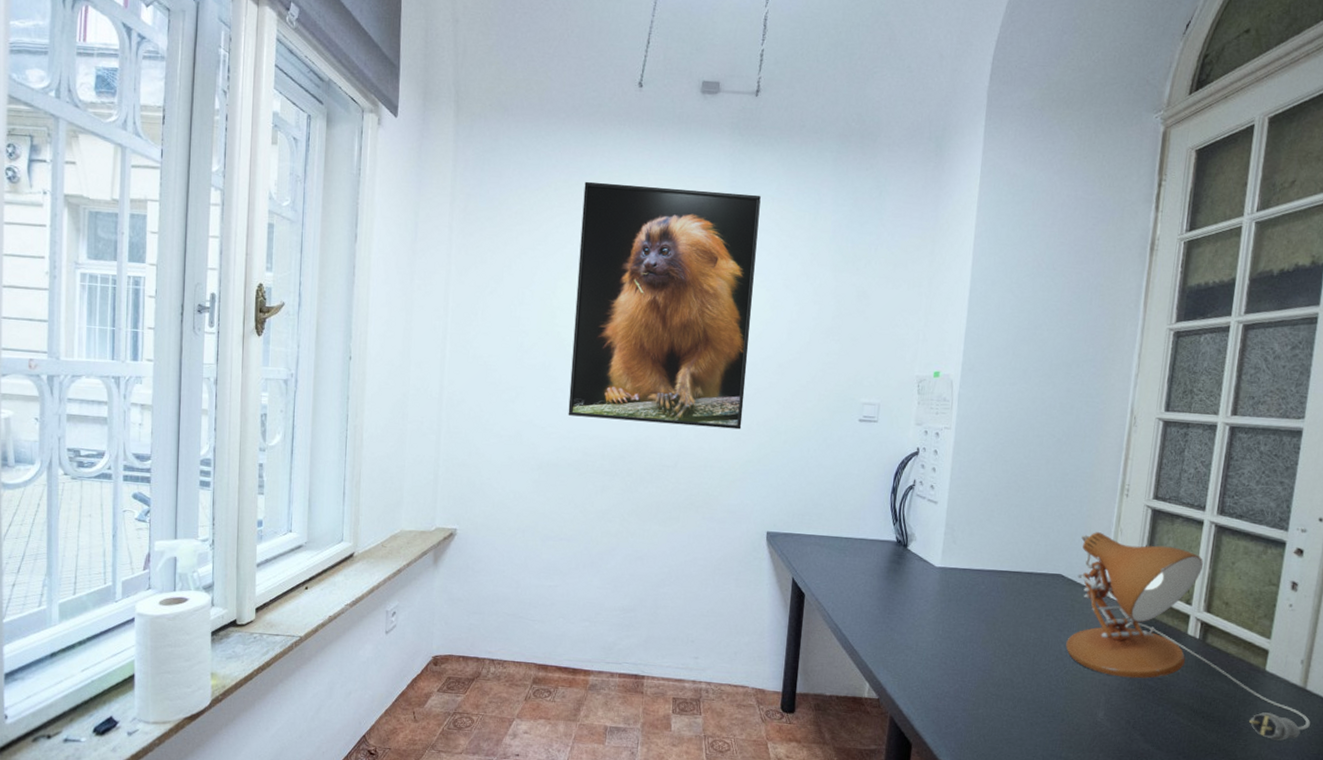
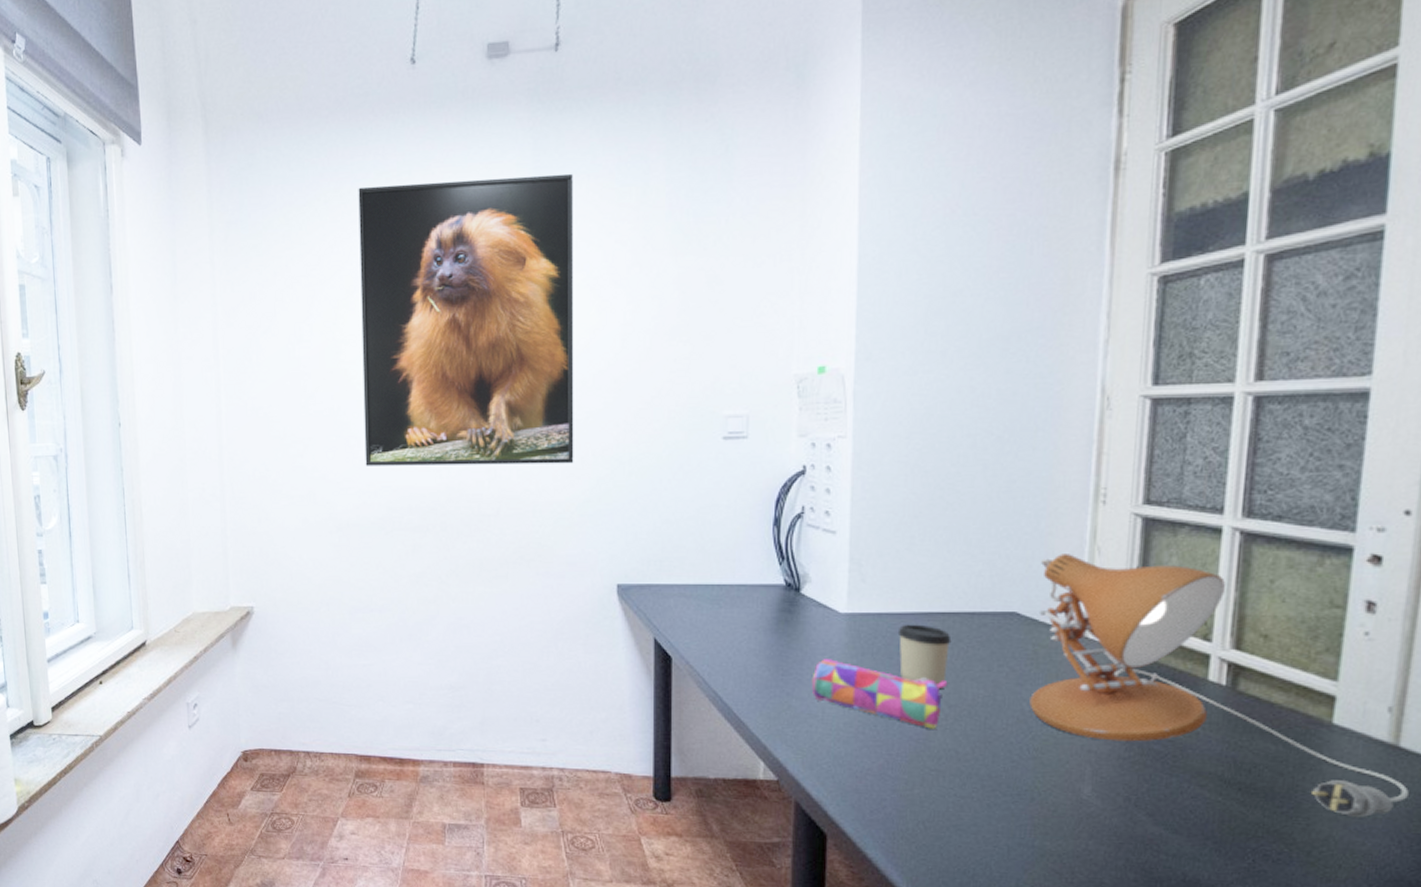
pencil case: none [910,602,1010,662] -> present [811,659,948,729]
cup: none [976,578,1015,632] -> present [897,624,952,690]

